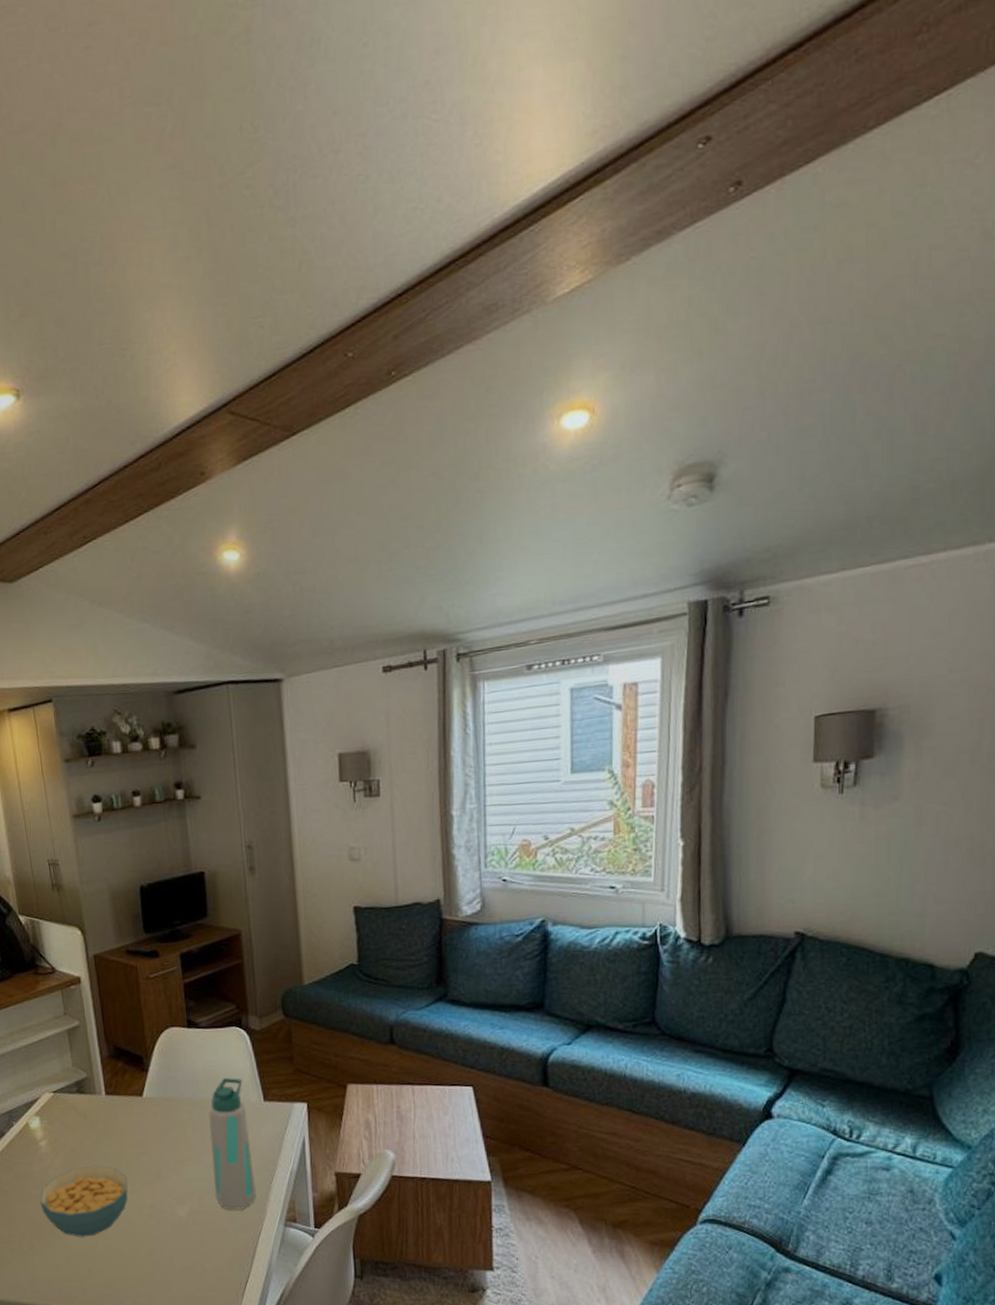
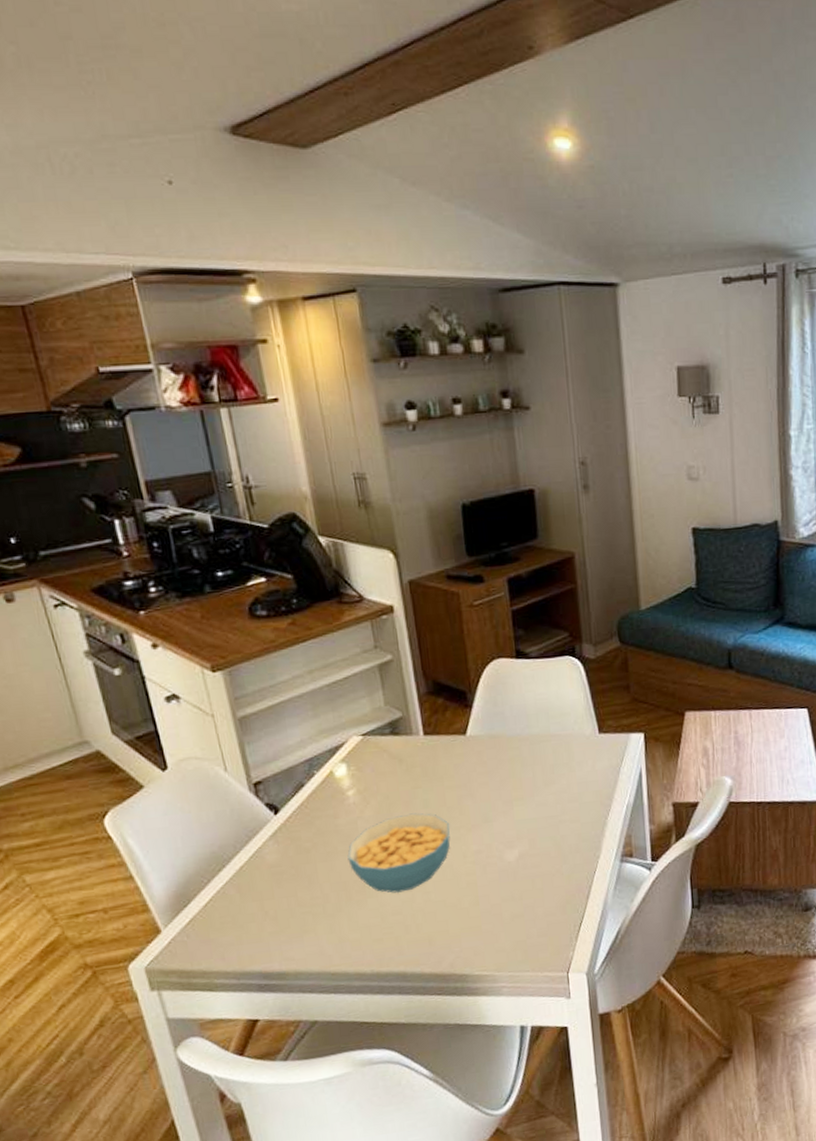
water bottle: present [209,1078,256,1210] -> none [539,710,591,850]

